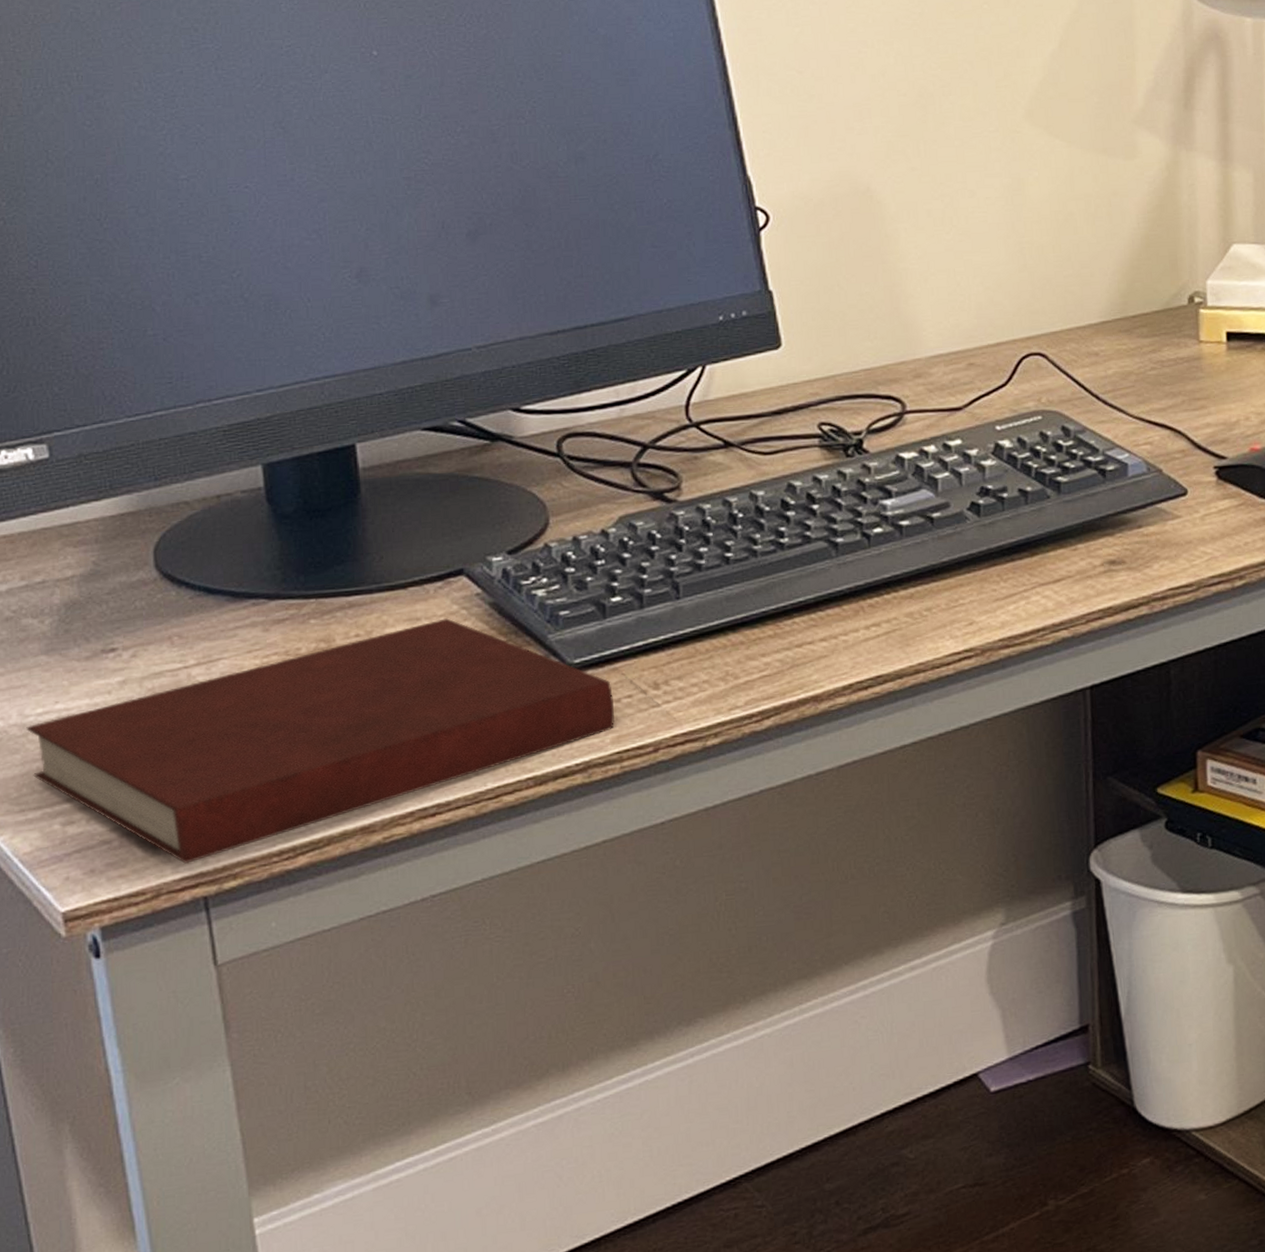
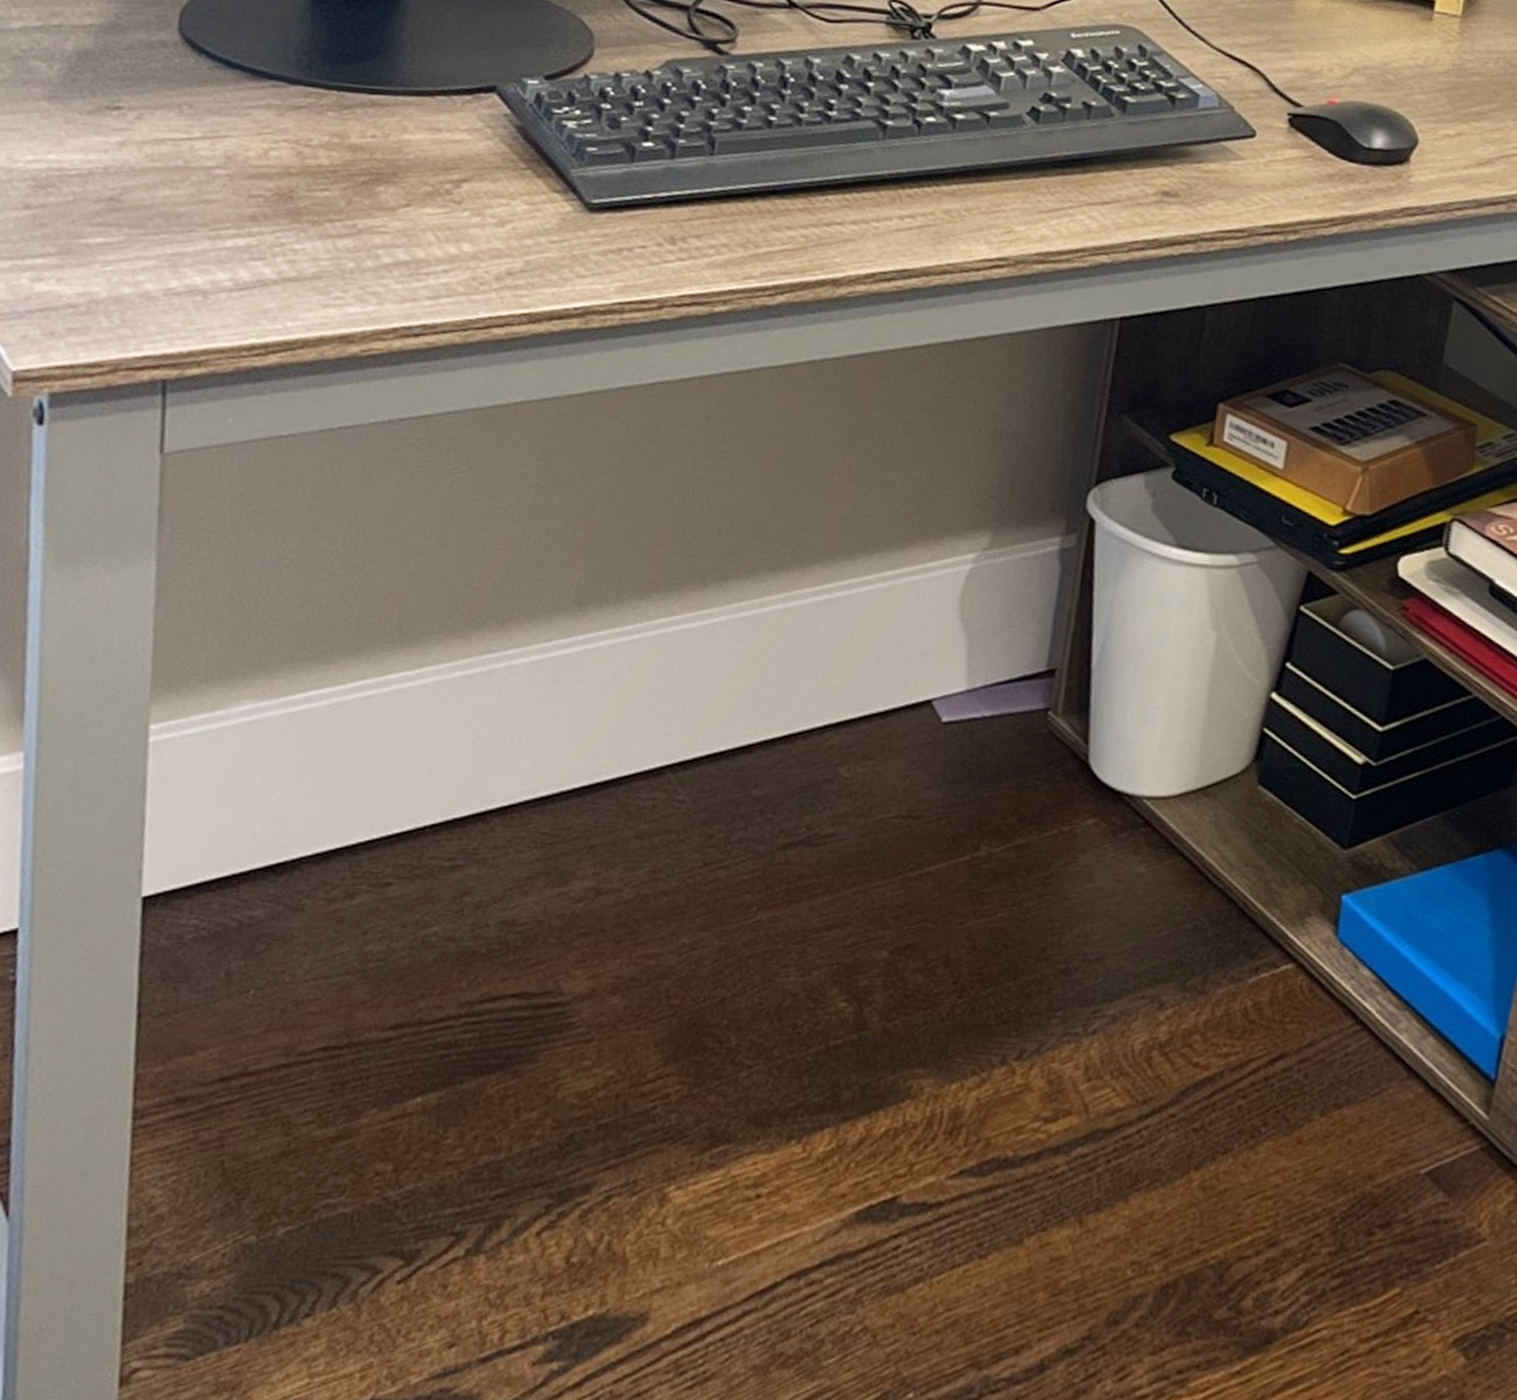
notebook: present [26,618,616,864] -> none [10,133,627,342]

